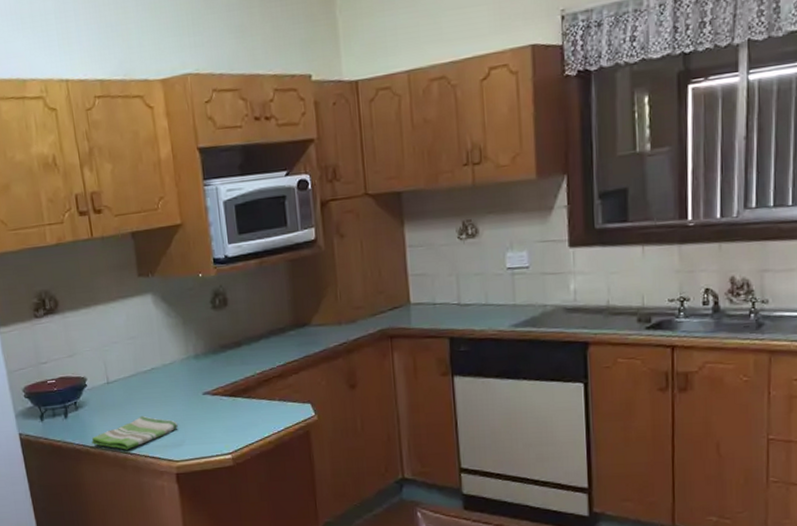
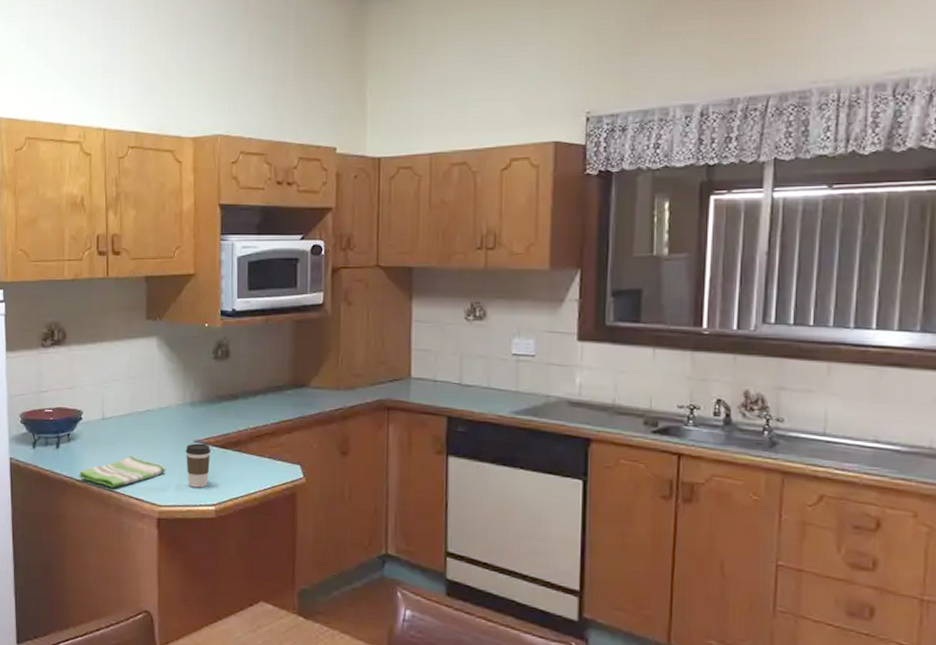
coffee cup: none [195,394,222,439] -> present [185,443,210,488]

